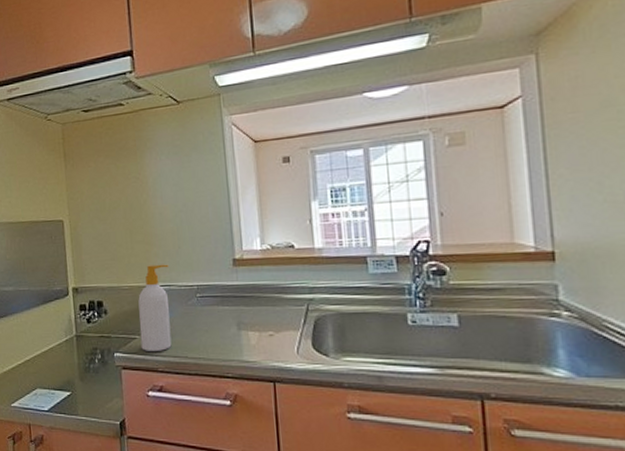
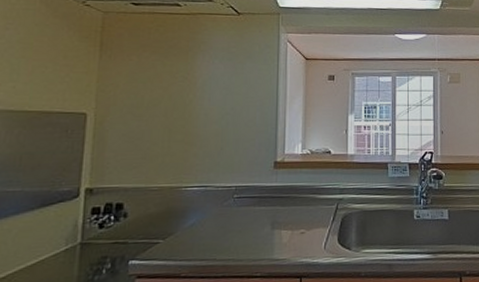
soap bottle: present [138,264,172,352] -> none [164,165,208,257]

